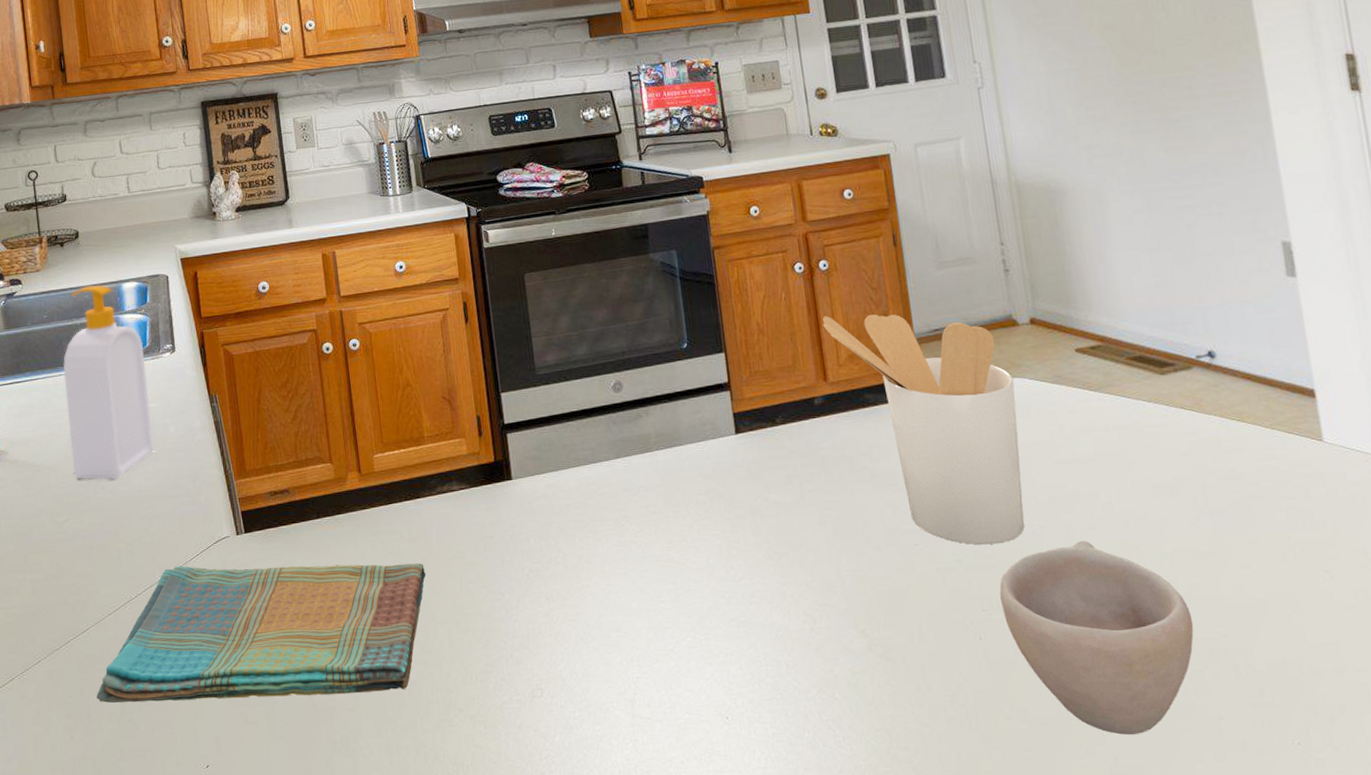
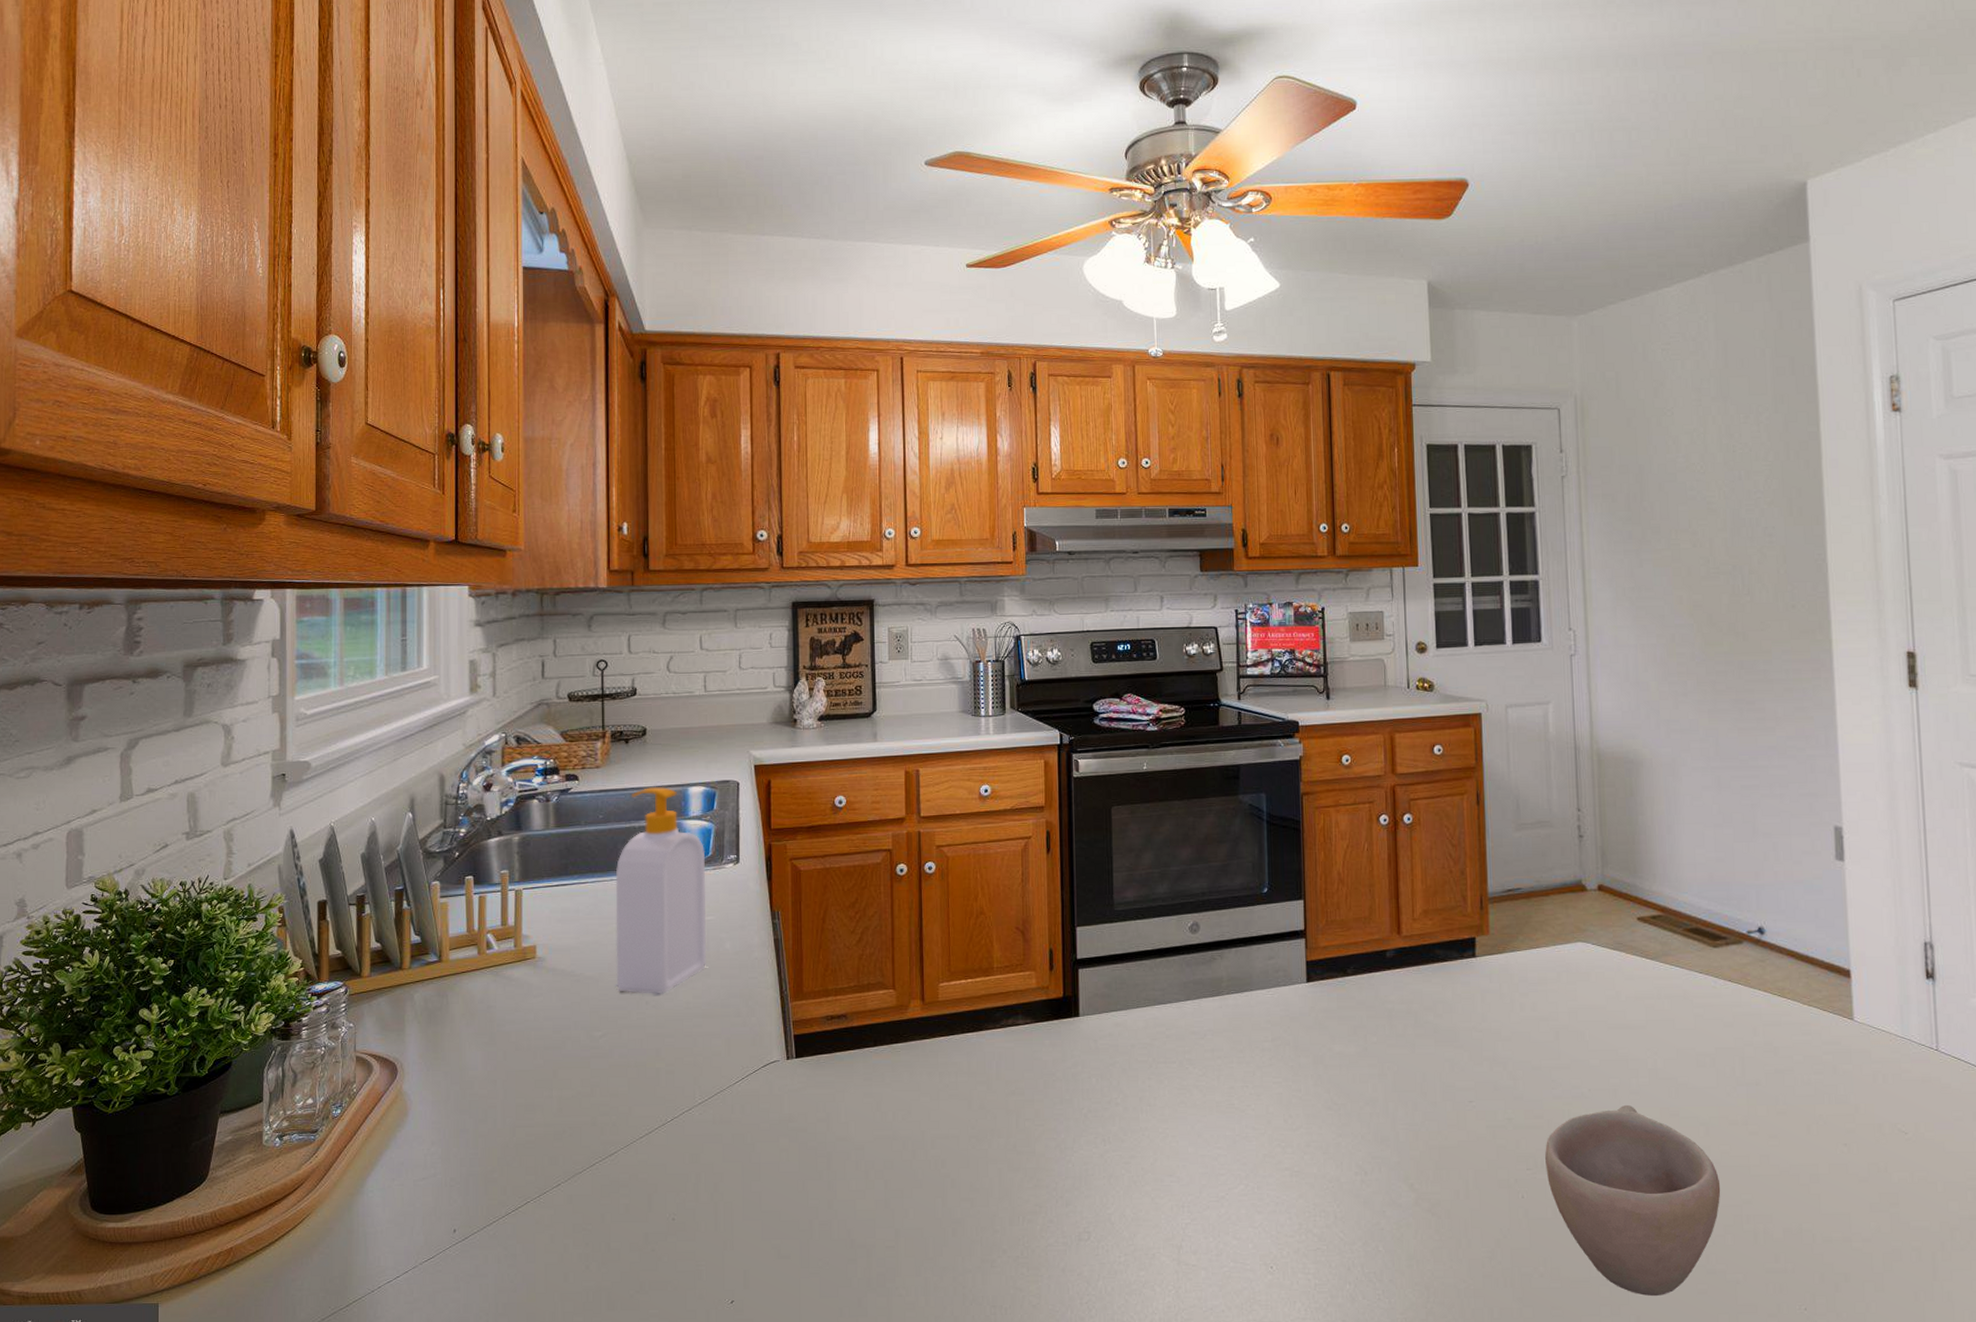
dish towel: present [96,563,426,703] -> none [619,1089,982,1232]
utensil holder: present [823,314,1025,545] -> none [1401,869,1578,1105]

